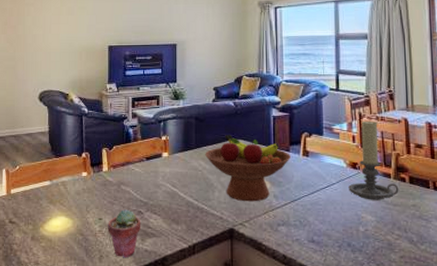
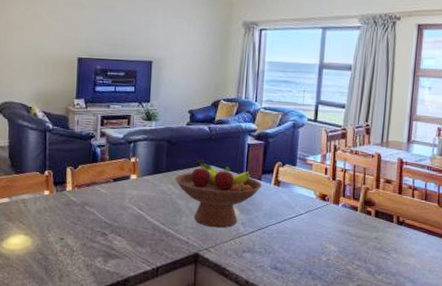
potted succulent: present [108,209,141,258] -> none [69,230,105,279]
candle holder: present [348,120,399,200] -> none [315,153,364,232]

